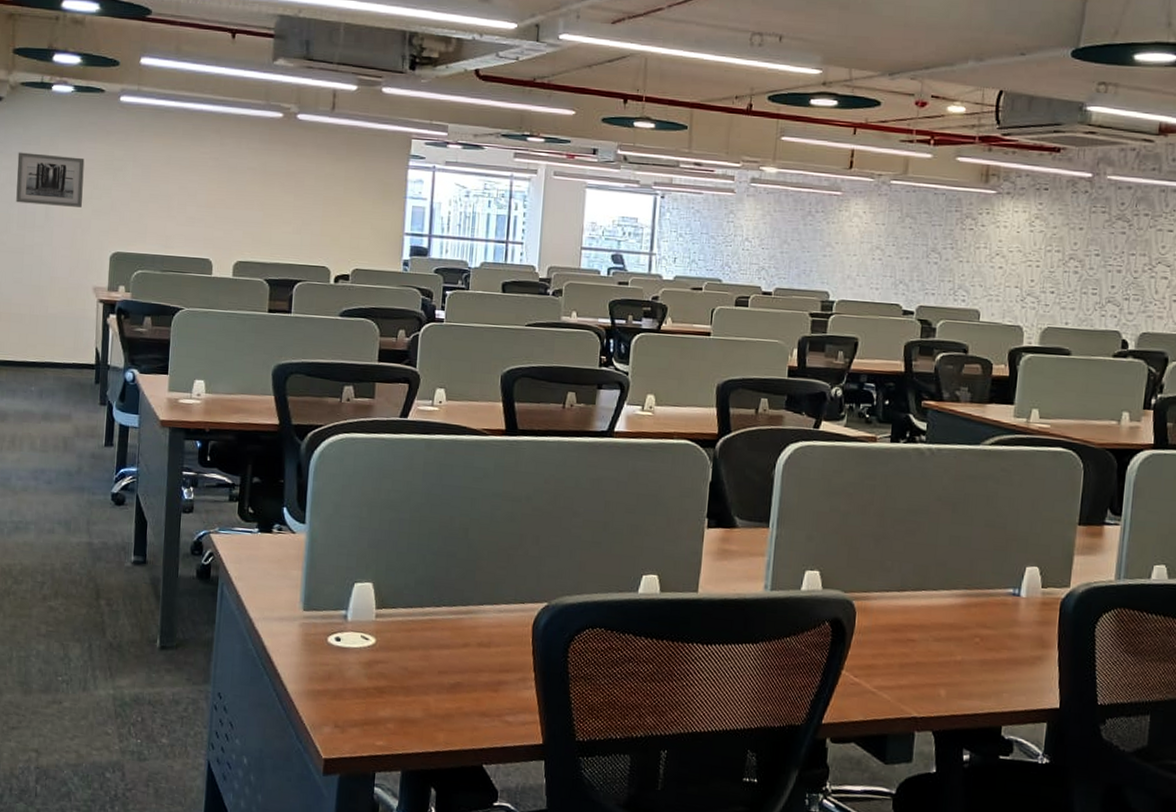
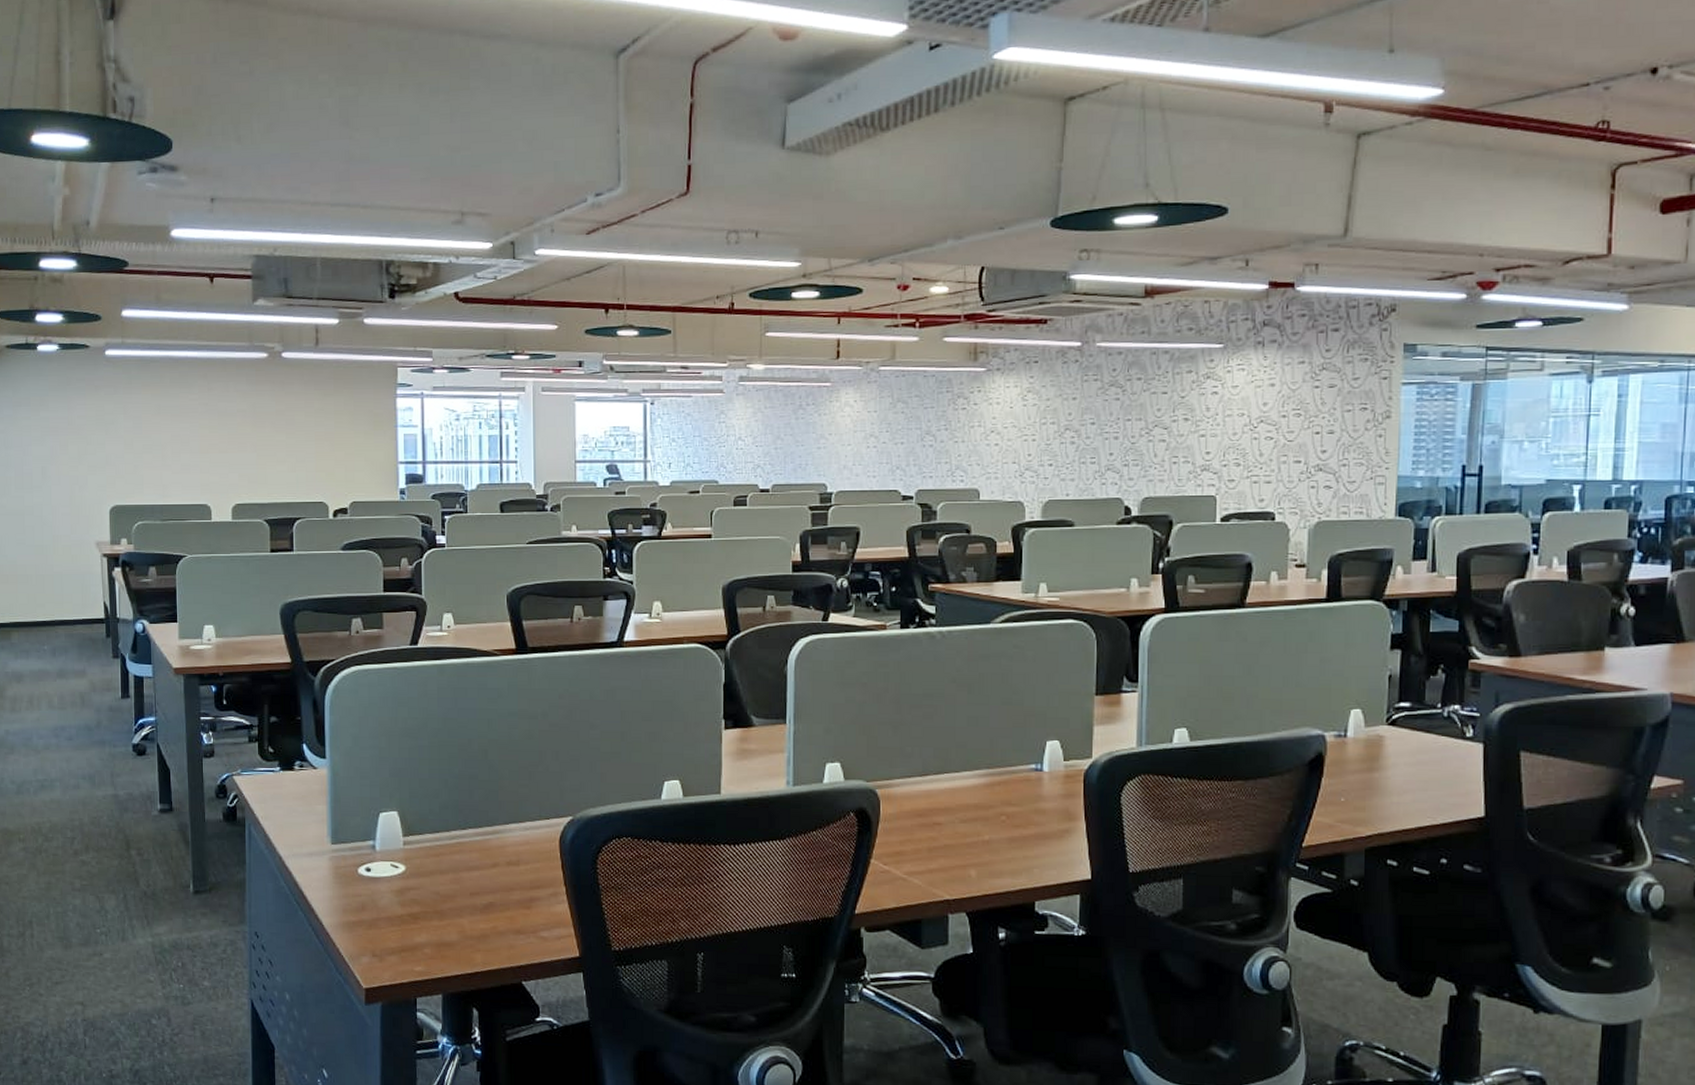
wall art: present [16,152,85,207] -> none [9,414,78,465]

